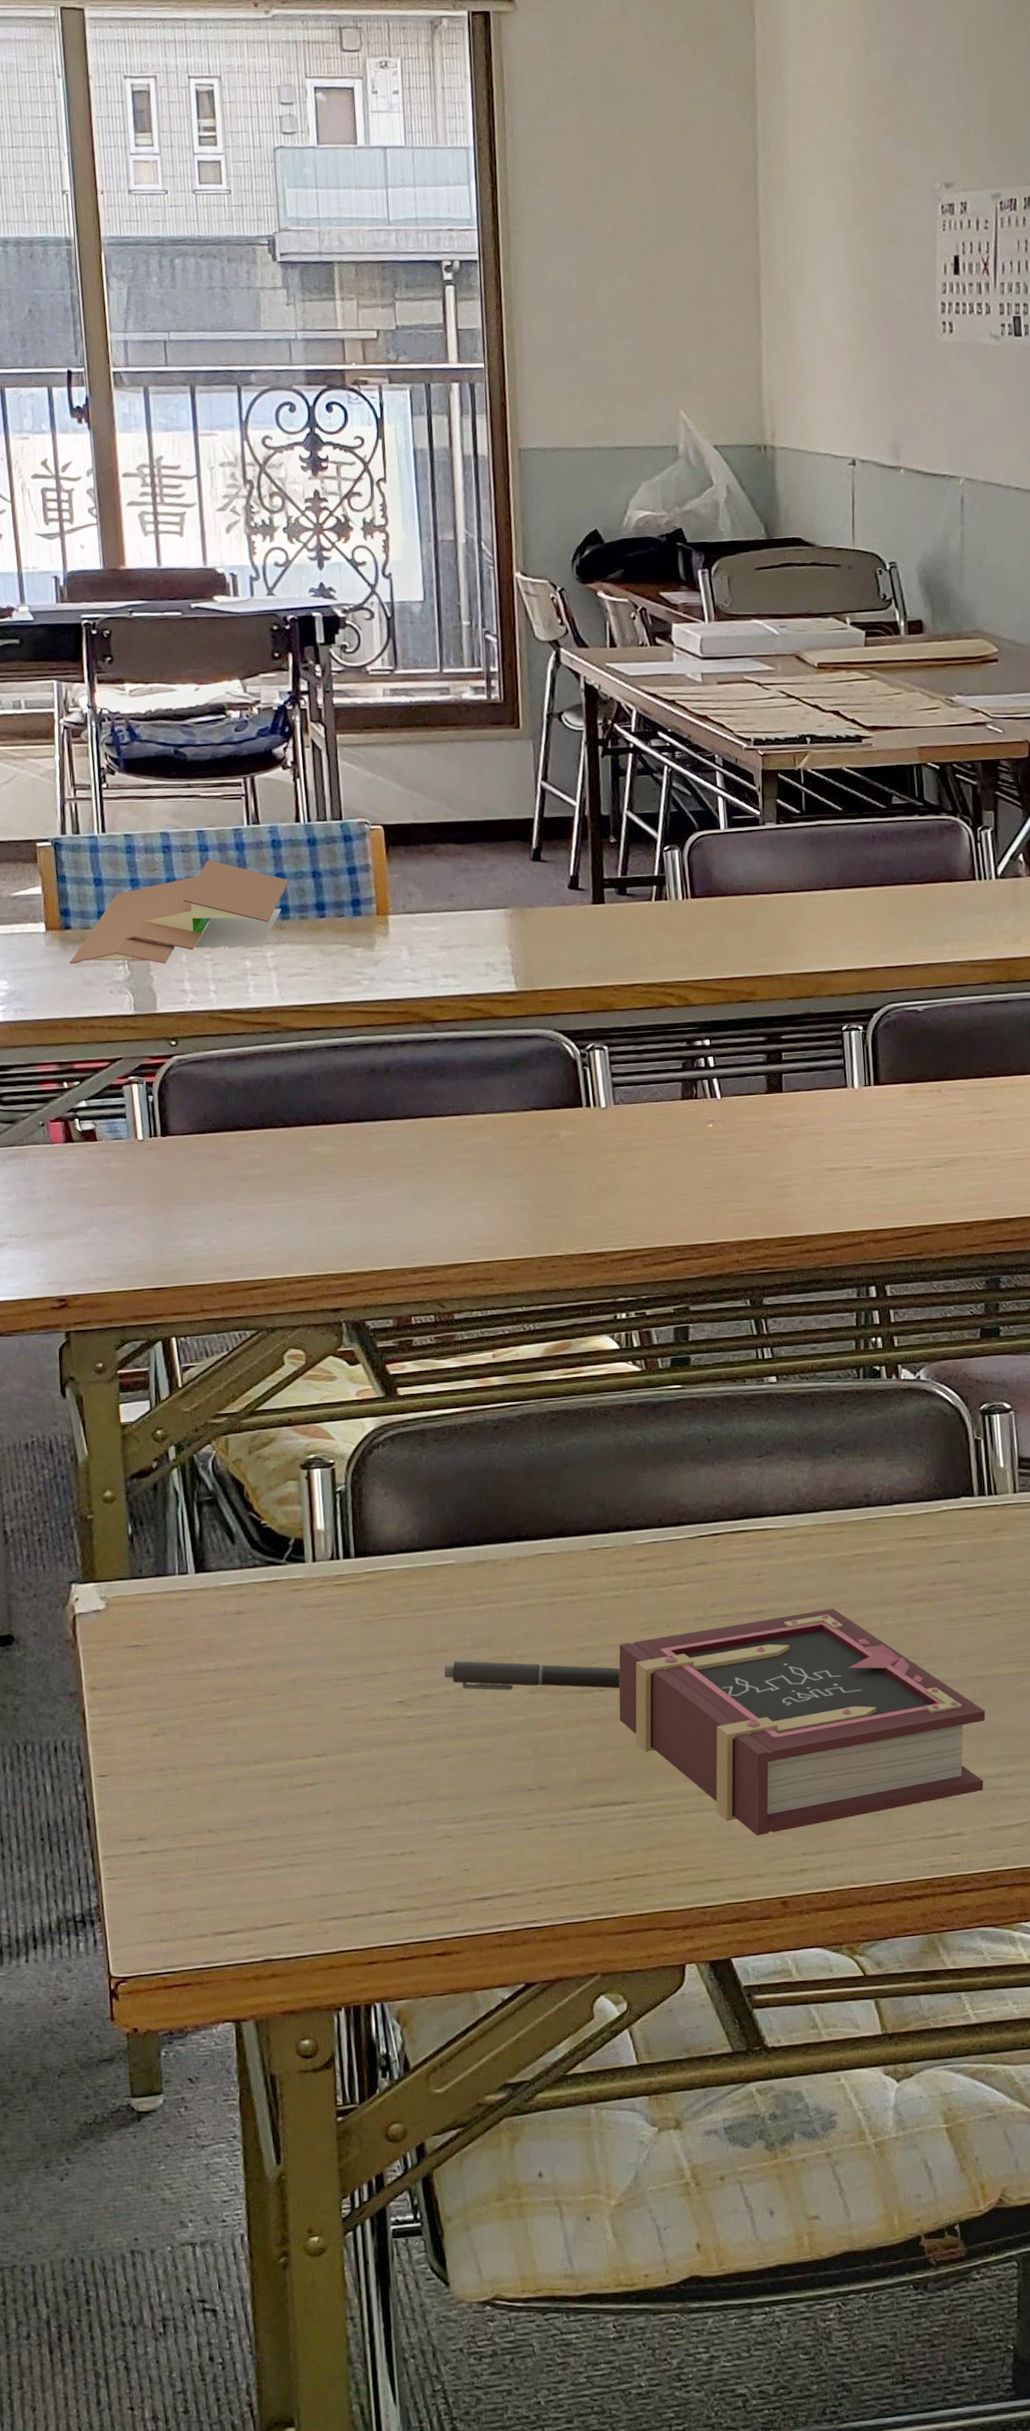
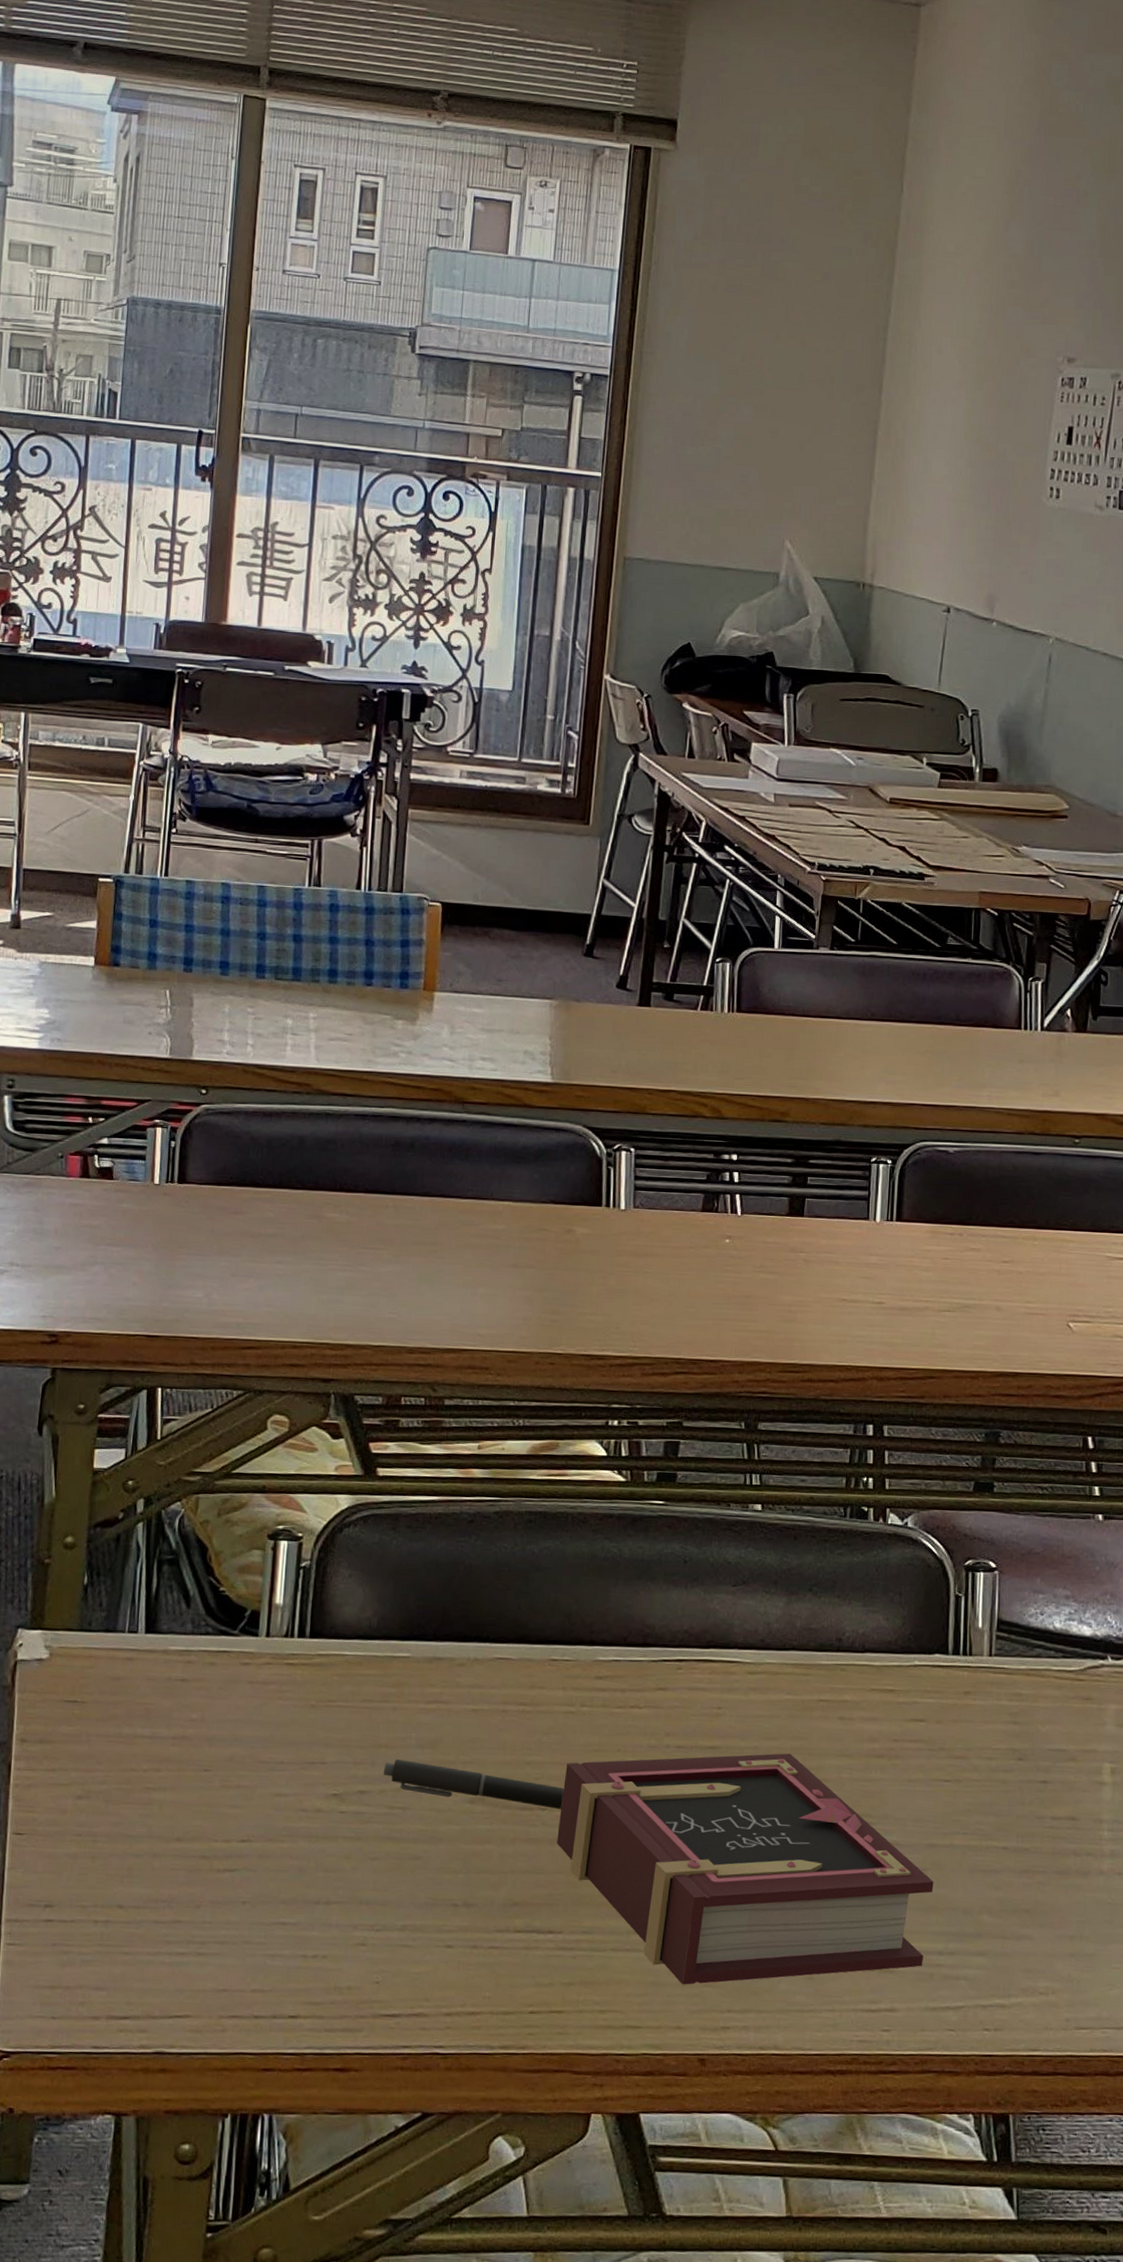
papers: present [69,860,289,965] -> none [113,916,342,1012]

